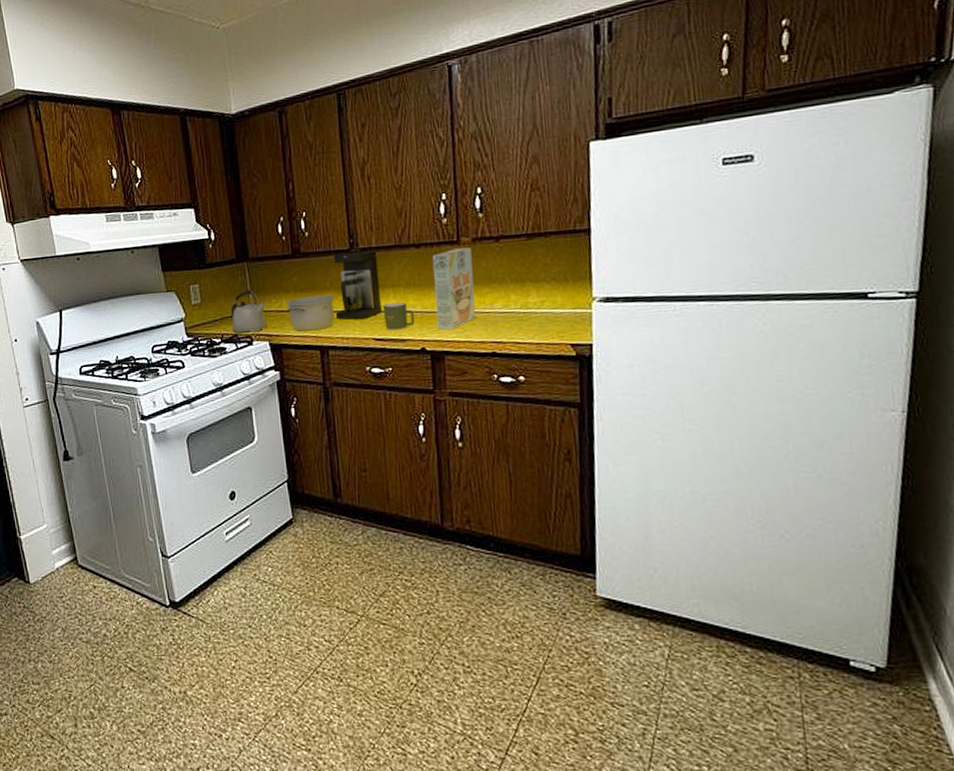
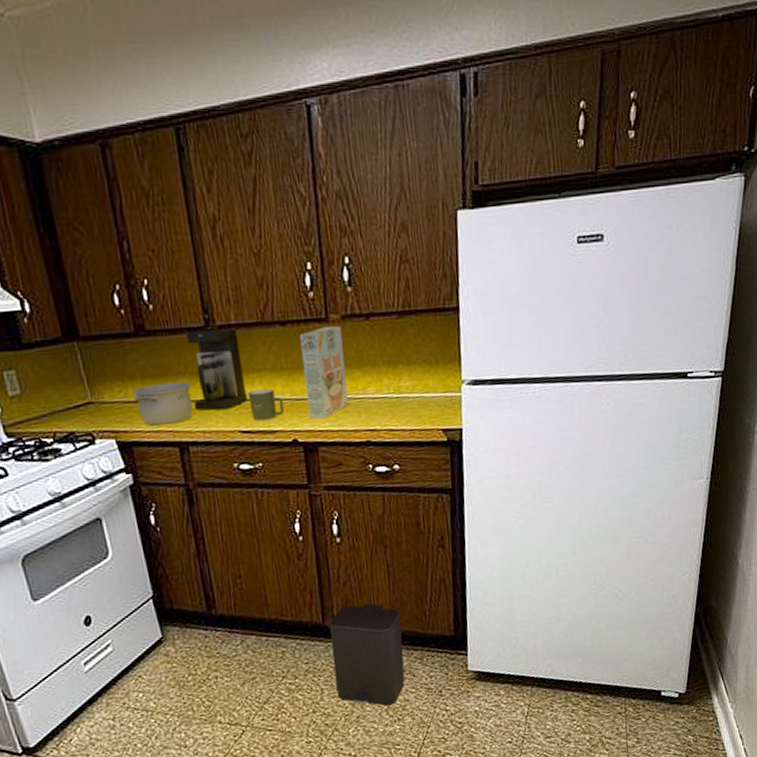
kettle: present [231,289,268,333] -> none [62,375,112,430]
pedal bin: none [447,510,525,620] -> present [328,603,405,706]

